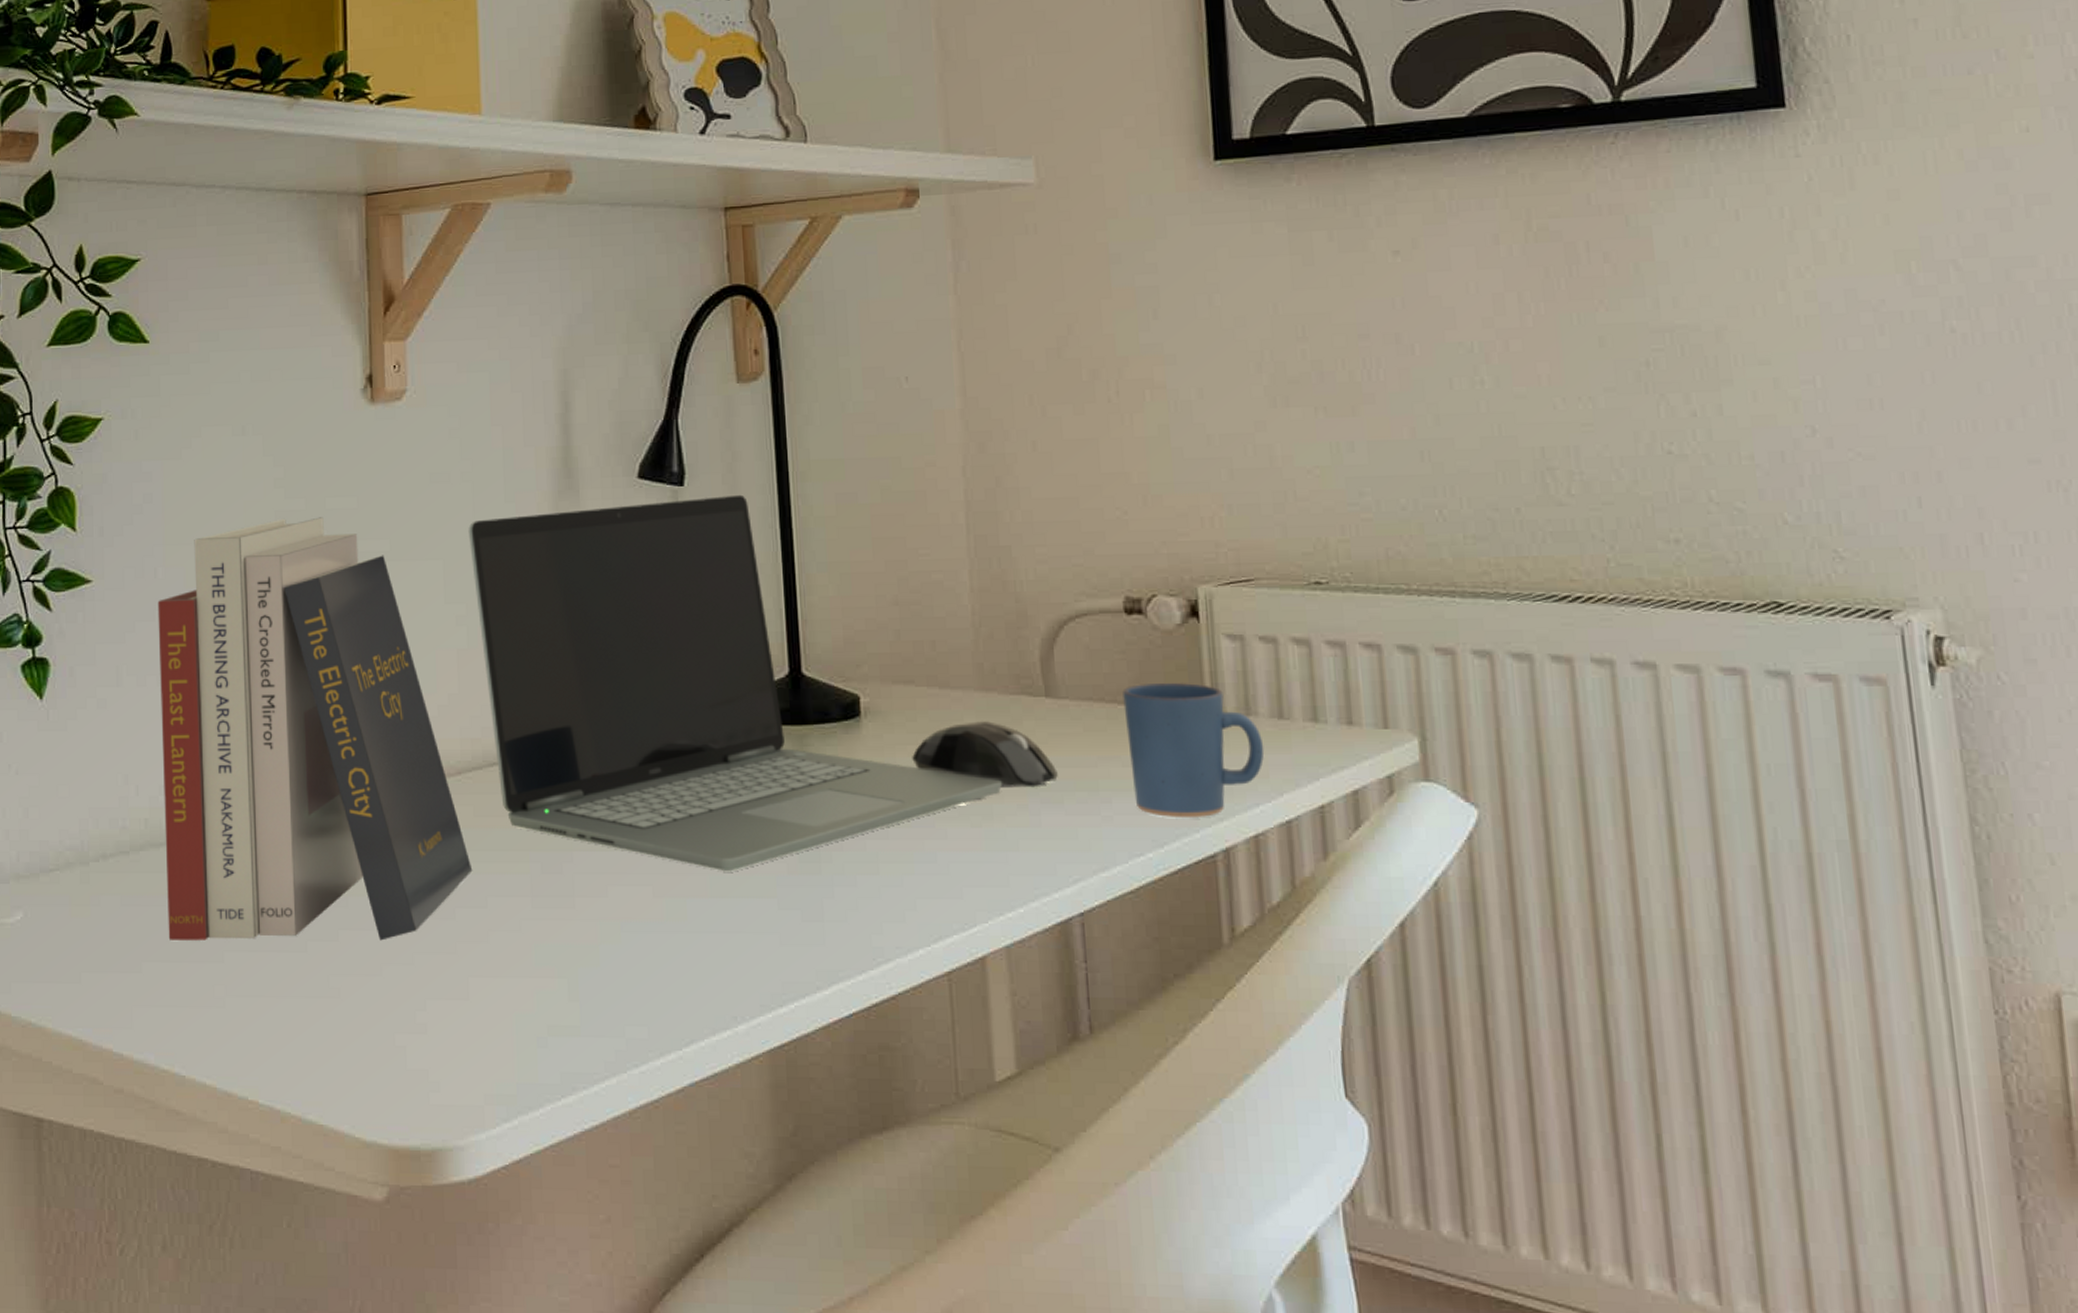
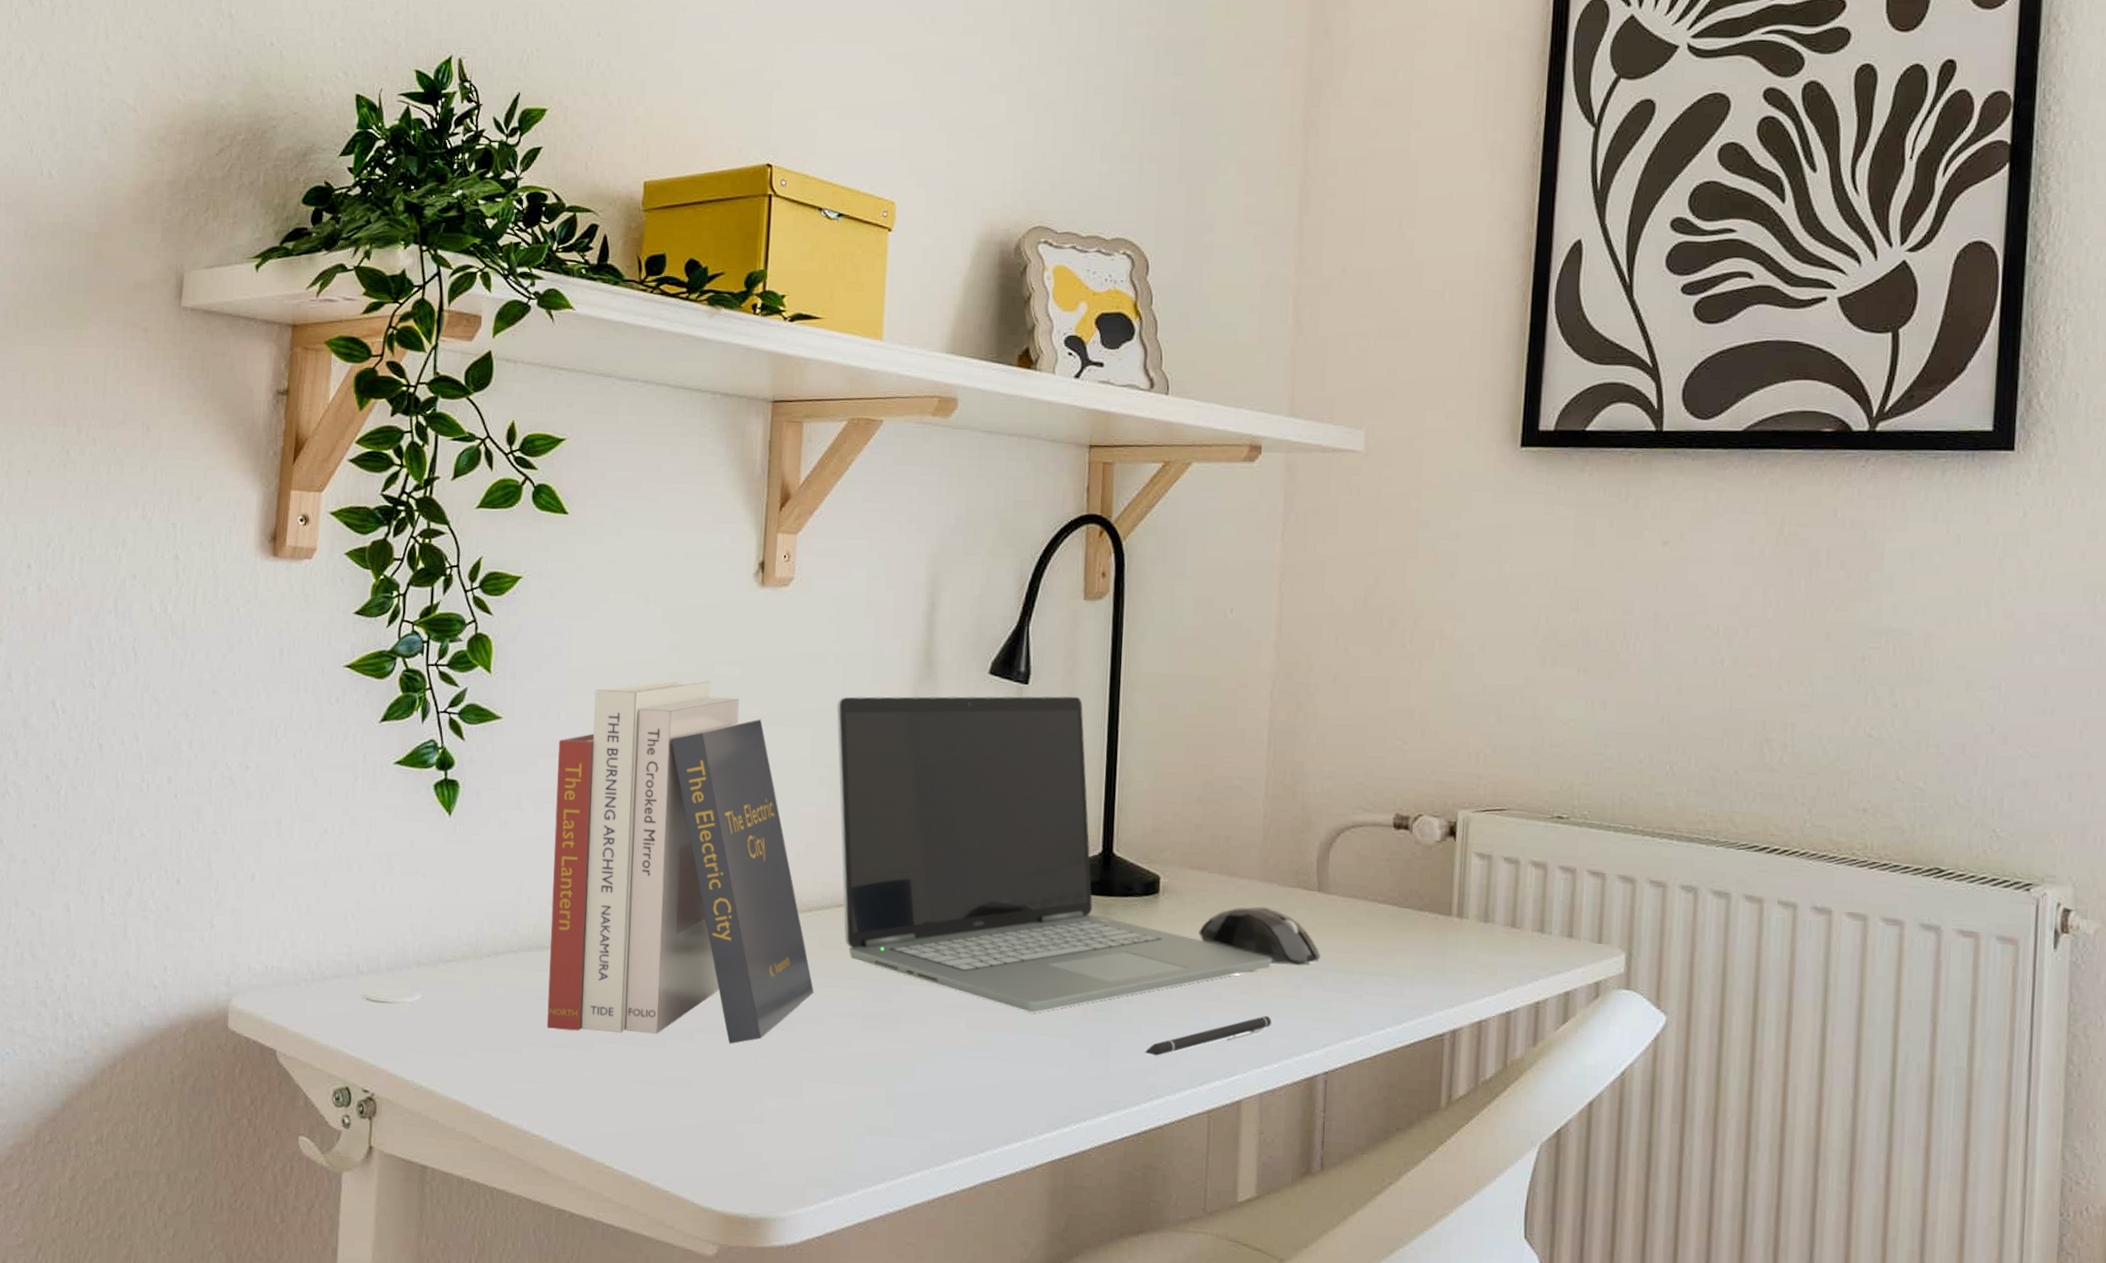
pen: none [864,852,1010,911] -> present [1144,1016,1271,1056]
mug: present [1122,683,1265,819] -> none [1382,888,1496,1003]

